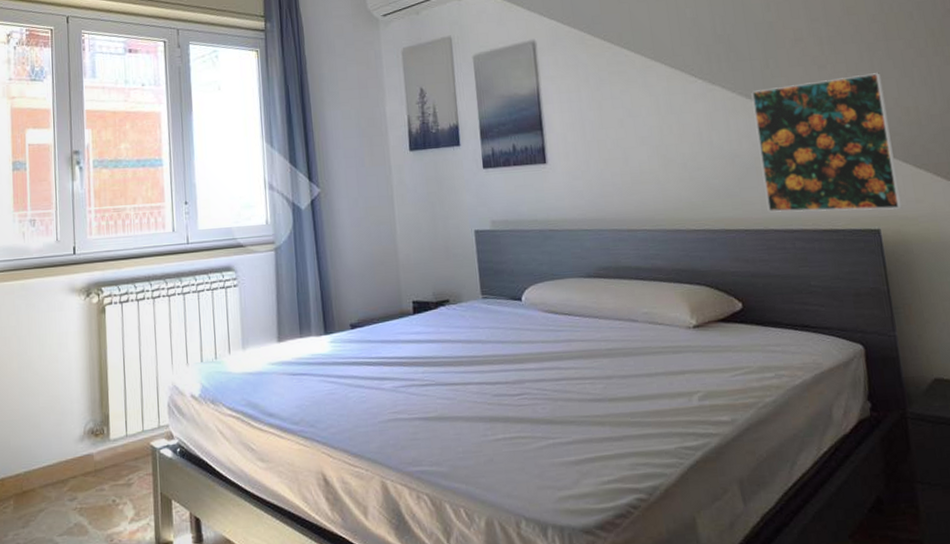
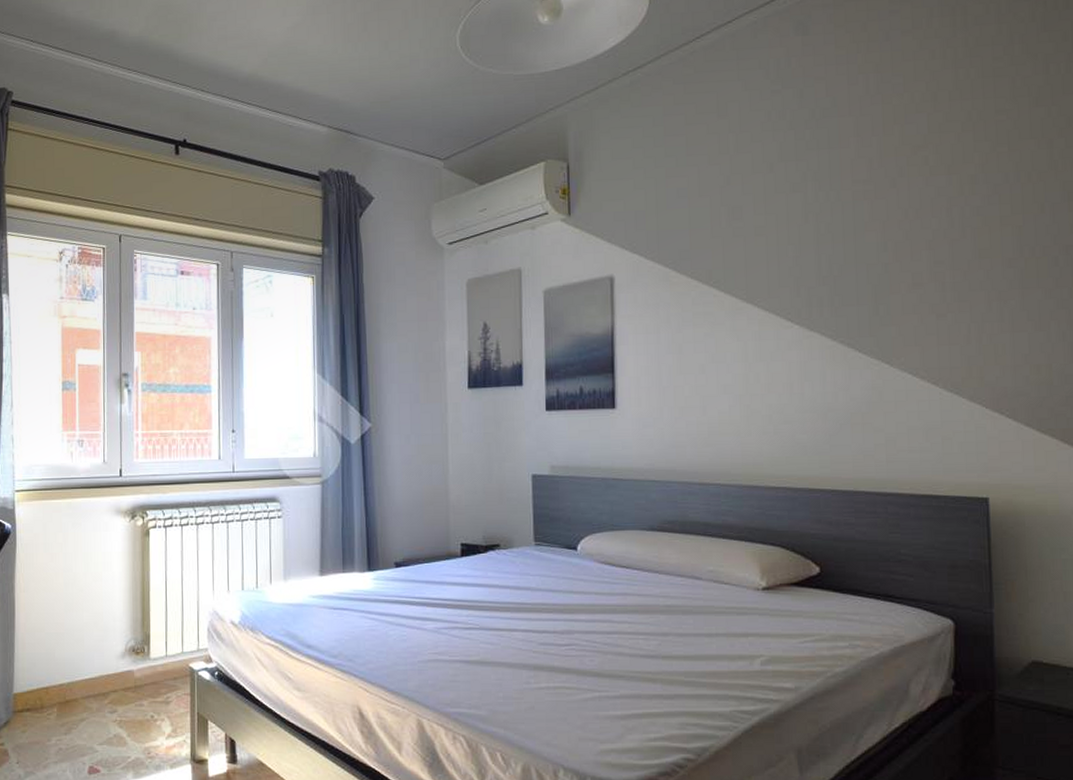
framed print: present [751,73,902,213] -> none [854,325,1017,478]

